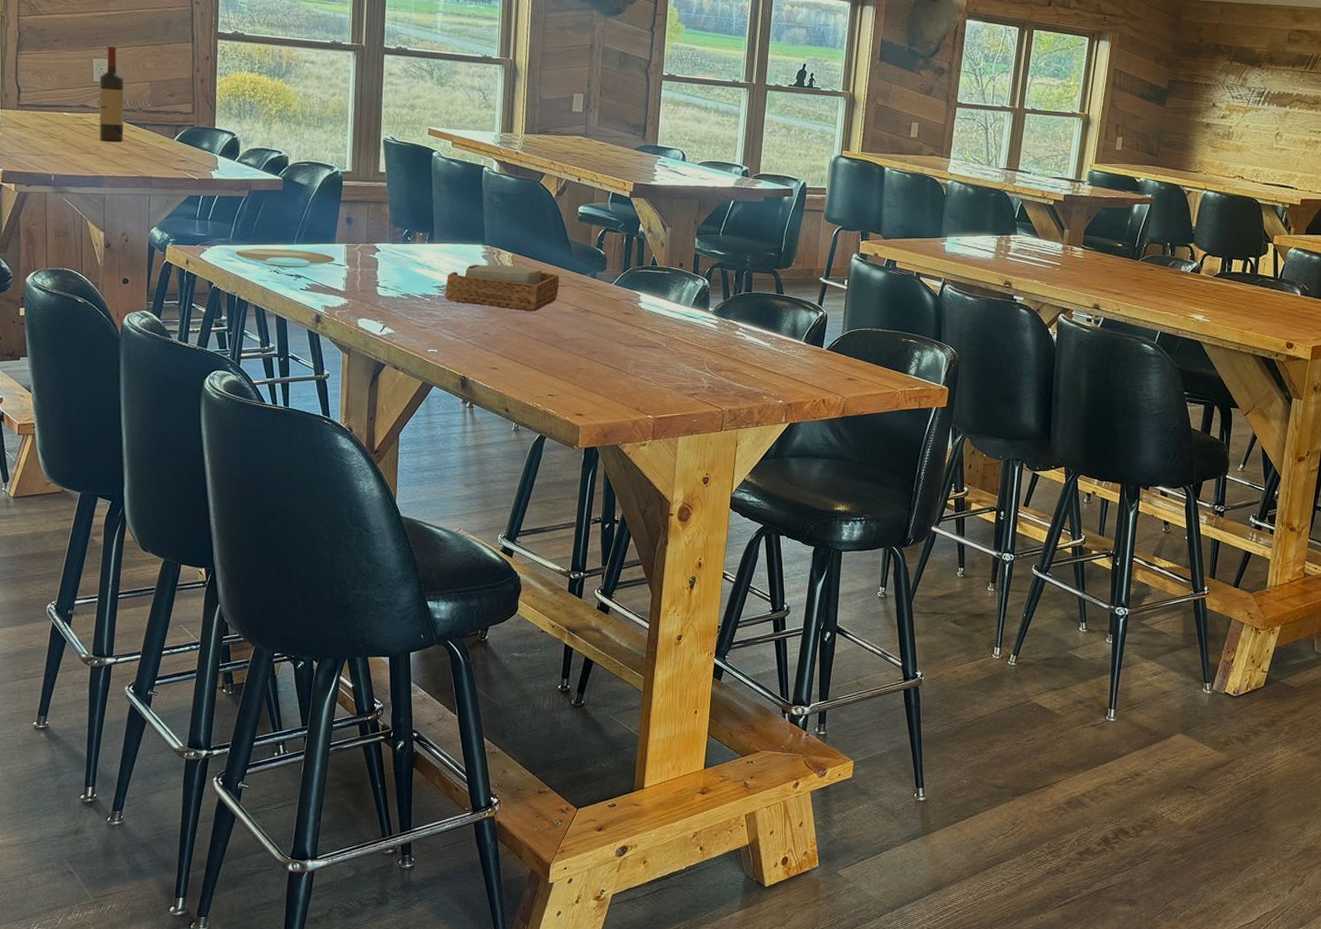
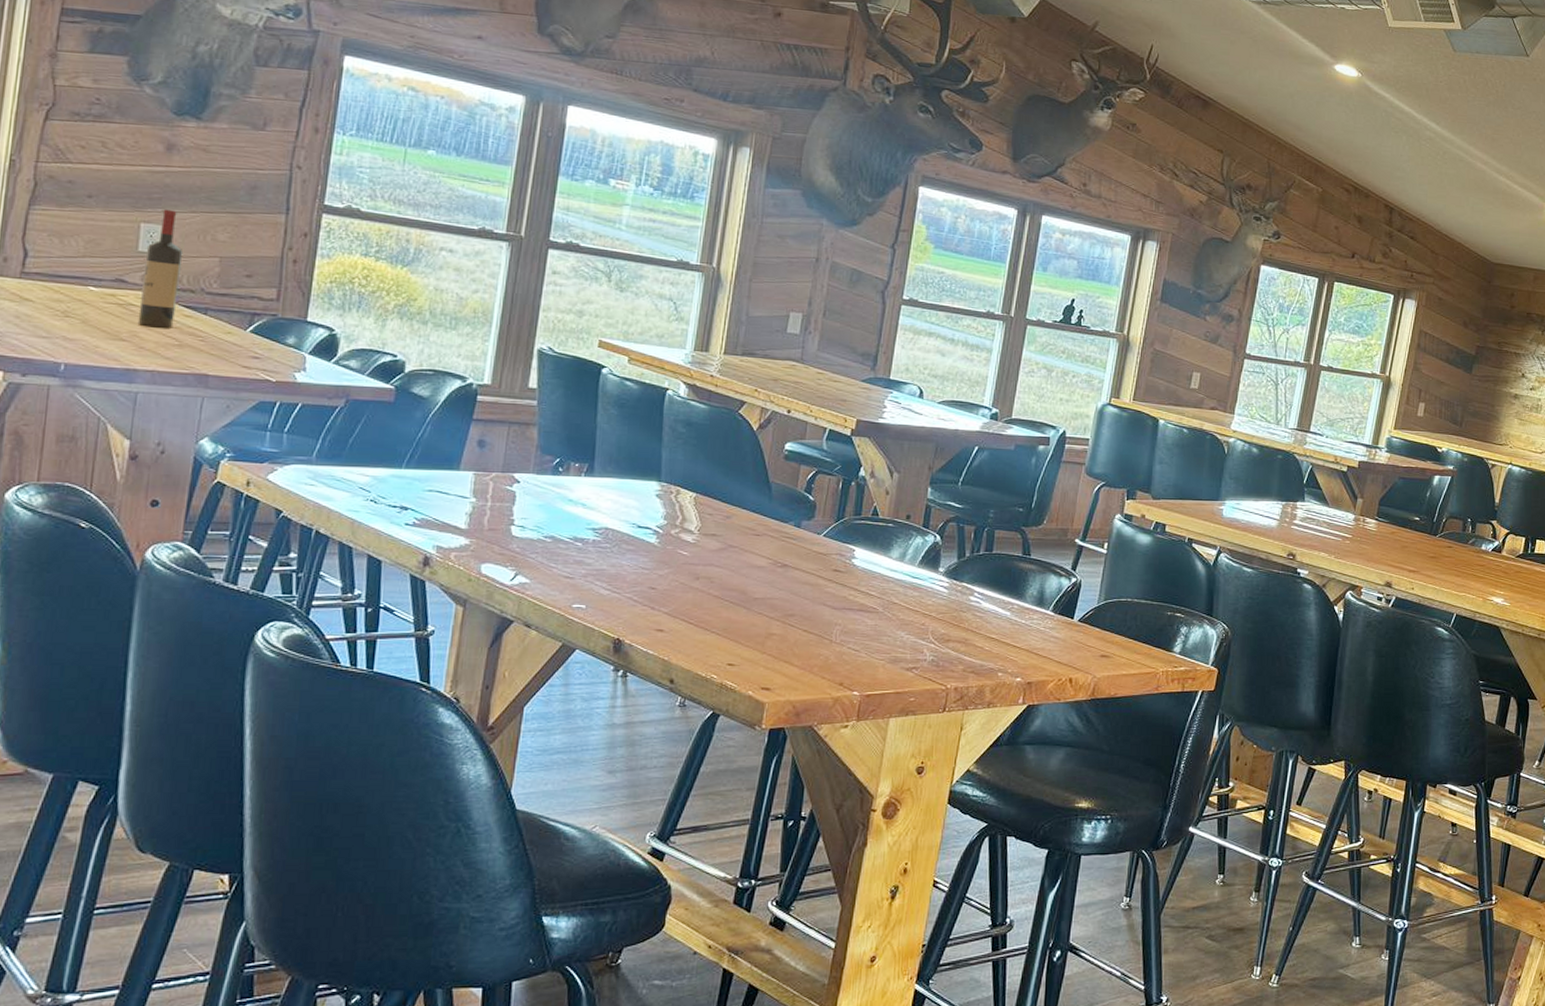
plate: present [235,249,335,268] -> none [318,471,458,499]
napkin holder: present [445,264,560,312] -> none [602,504,755,564]

